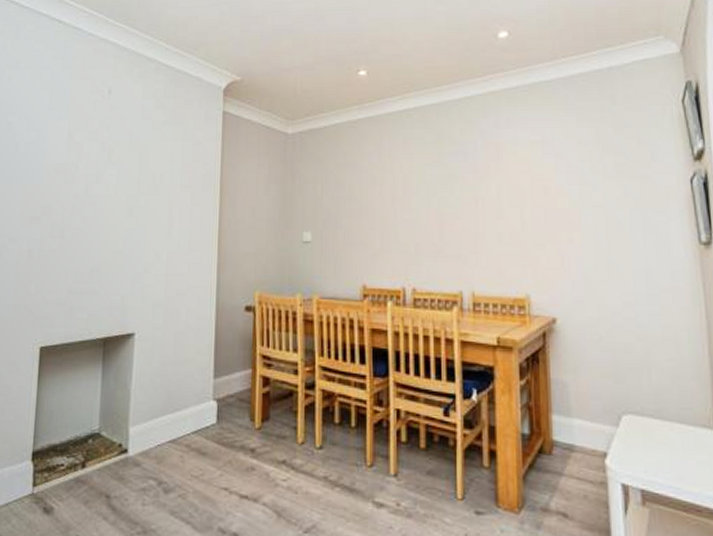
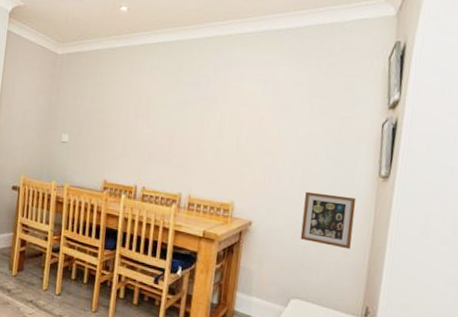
picture frame: none [614,271,684,340] -> present [300,191,357,250]

